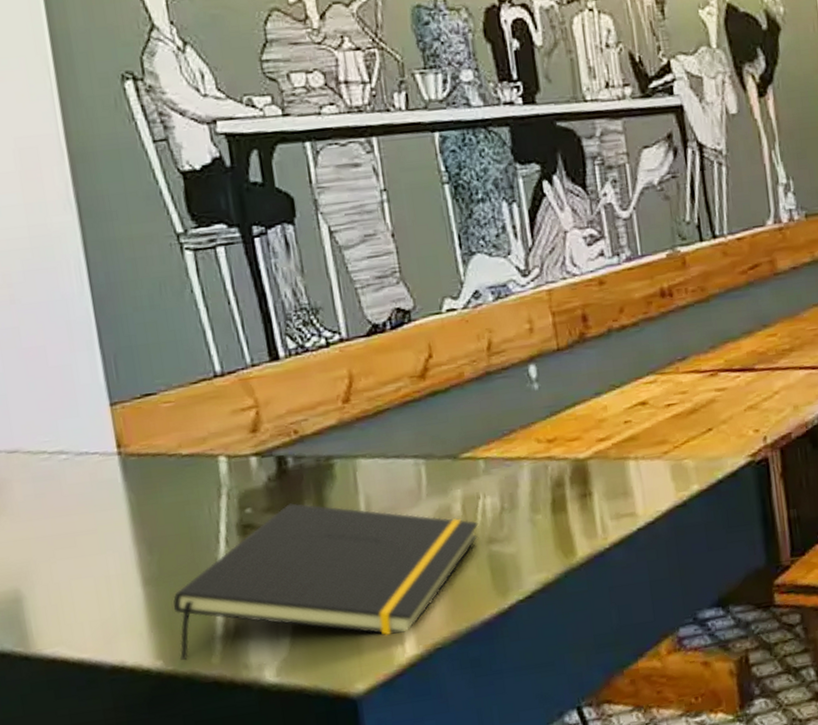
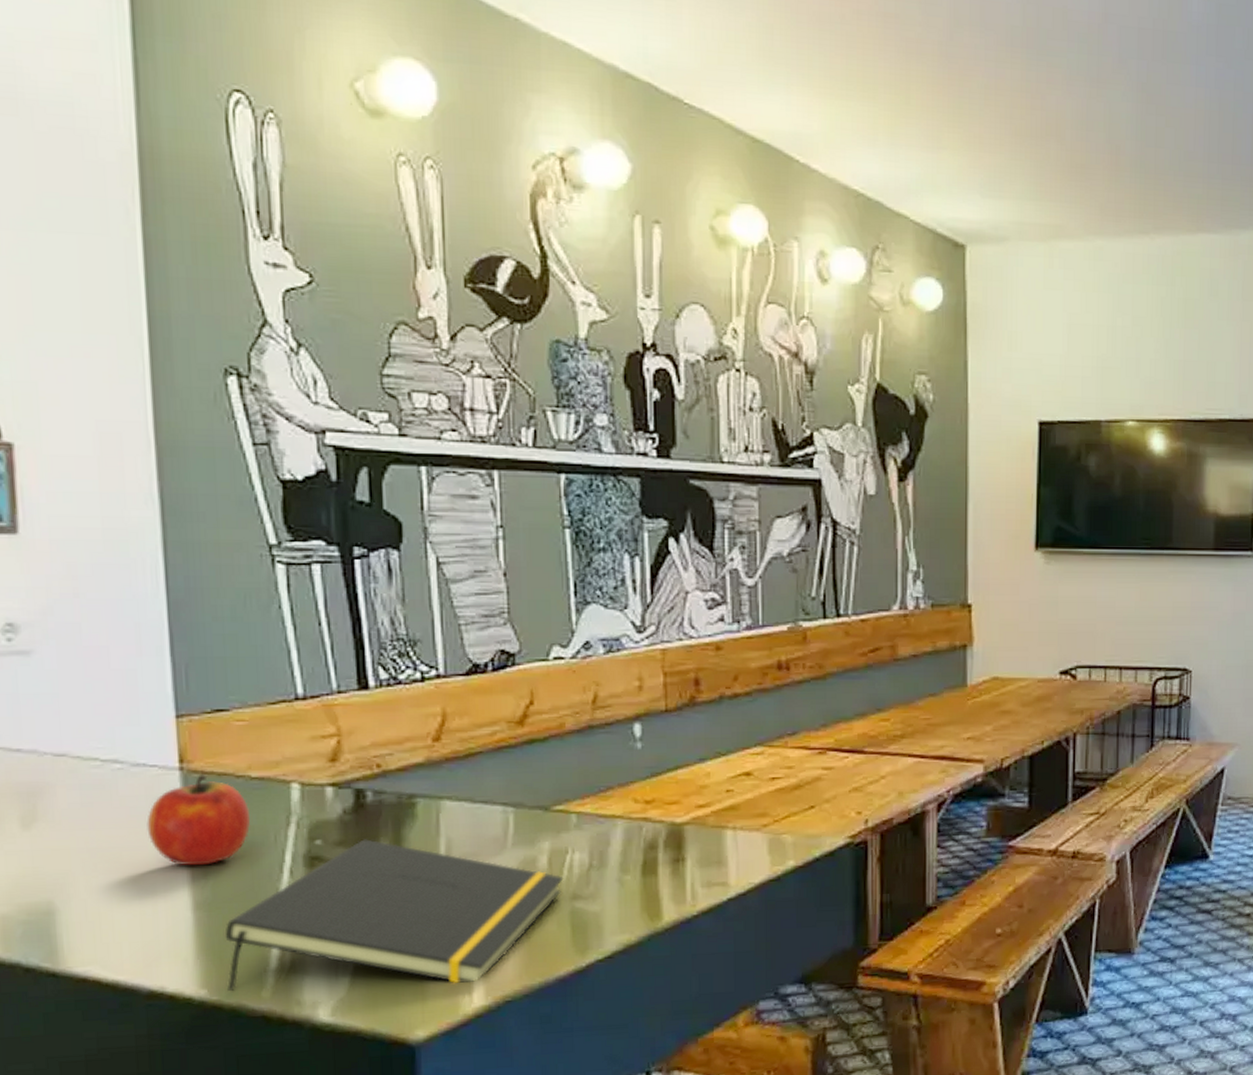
fruit: none [94,457,186,545] -> present [146,775,251,866]

